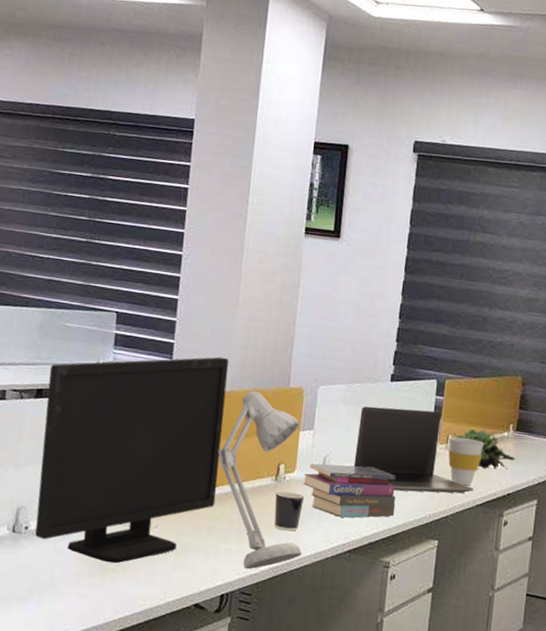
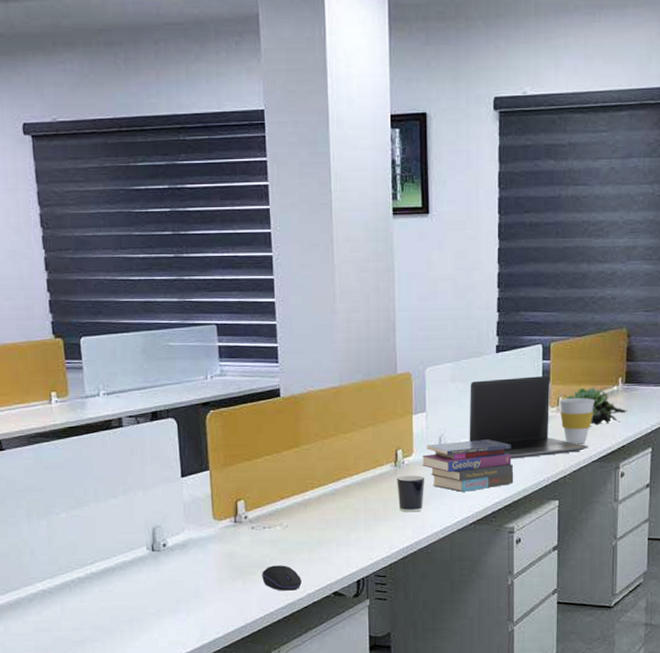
computer monitor: present [35,356,229,564] -> none [160,353,340,566]
computer mouse: none [122,566,163,596] -> present [262,565,301,591]
desk lamp: present [218,390,302,570] -> none [335,382,429,554]

